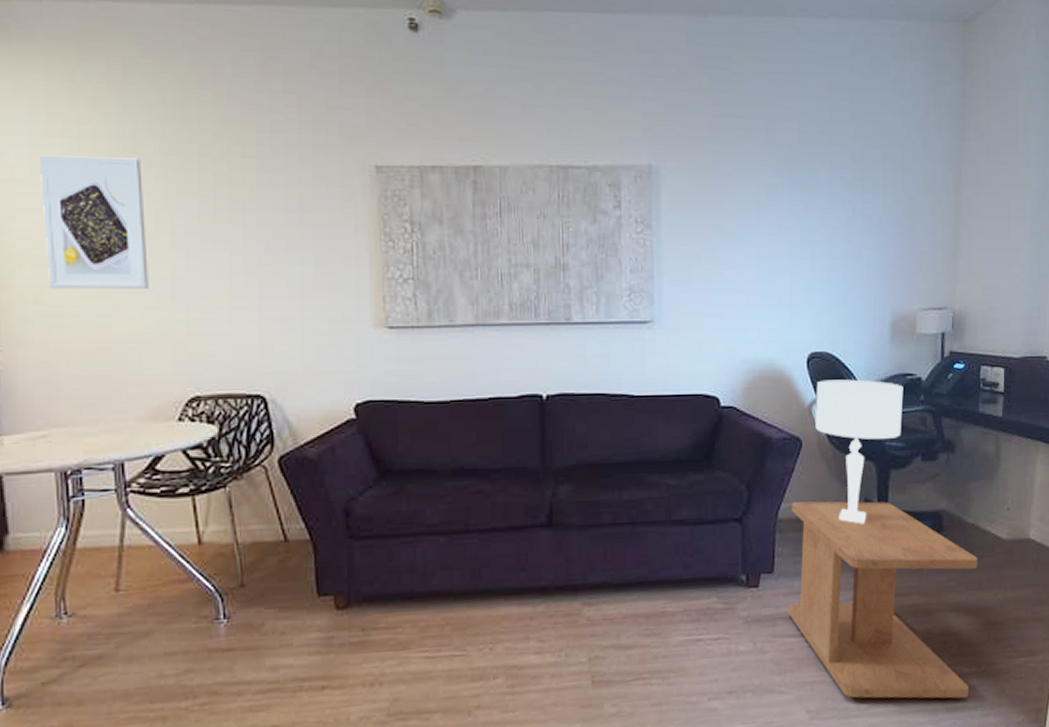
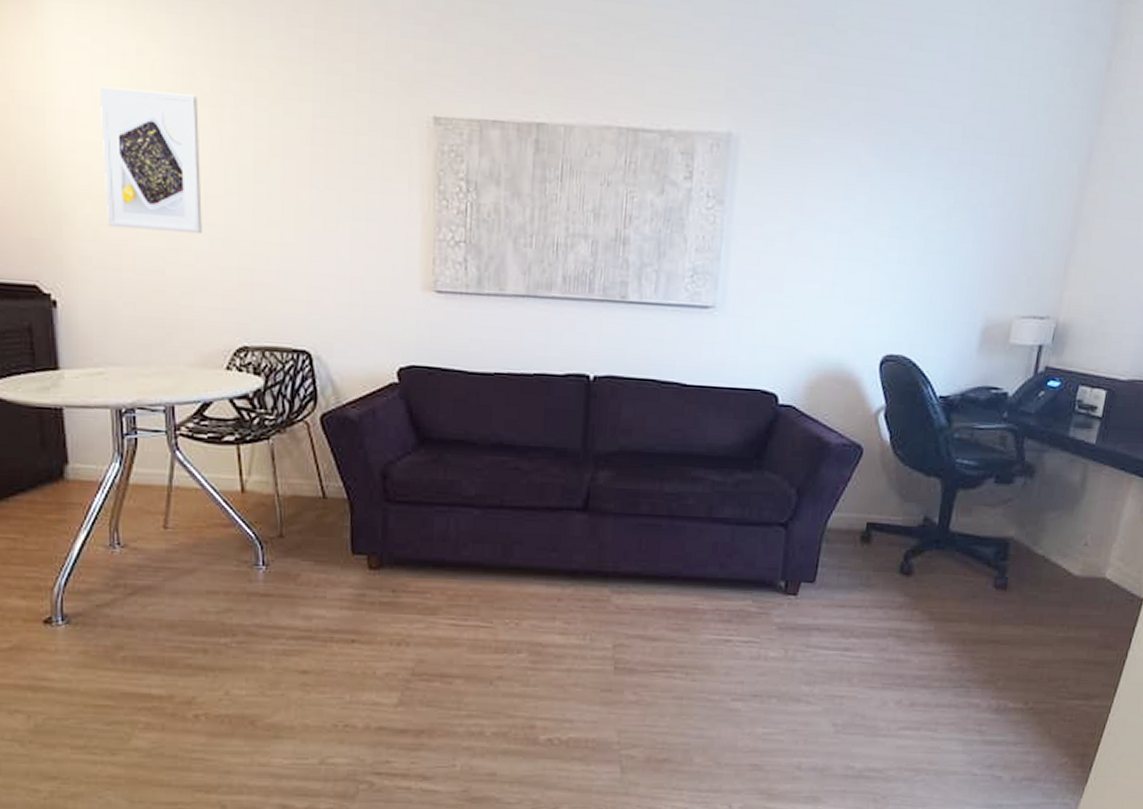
side table: present [787,501,978,699] -> none [824,513,1042,733]
table lamp: present [815,379,904,524] -> none [880,386,986,543]

